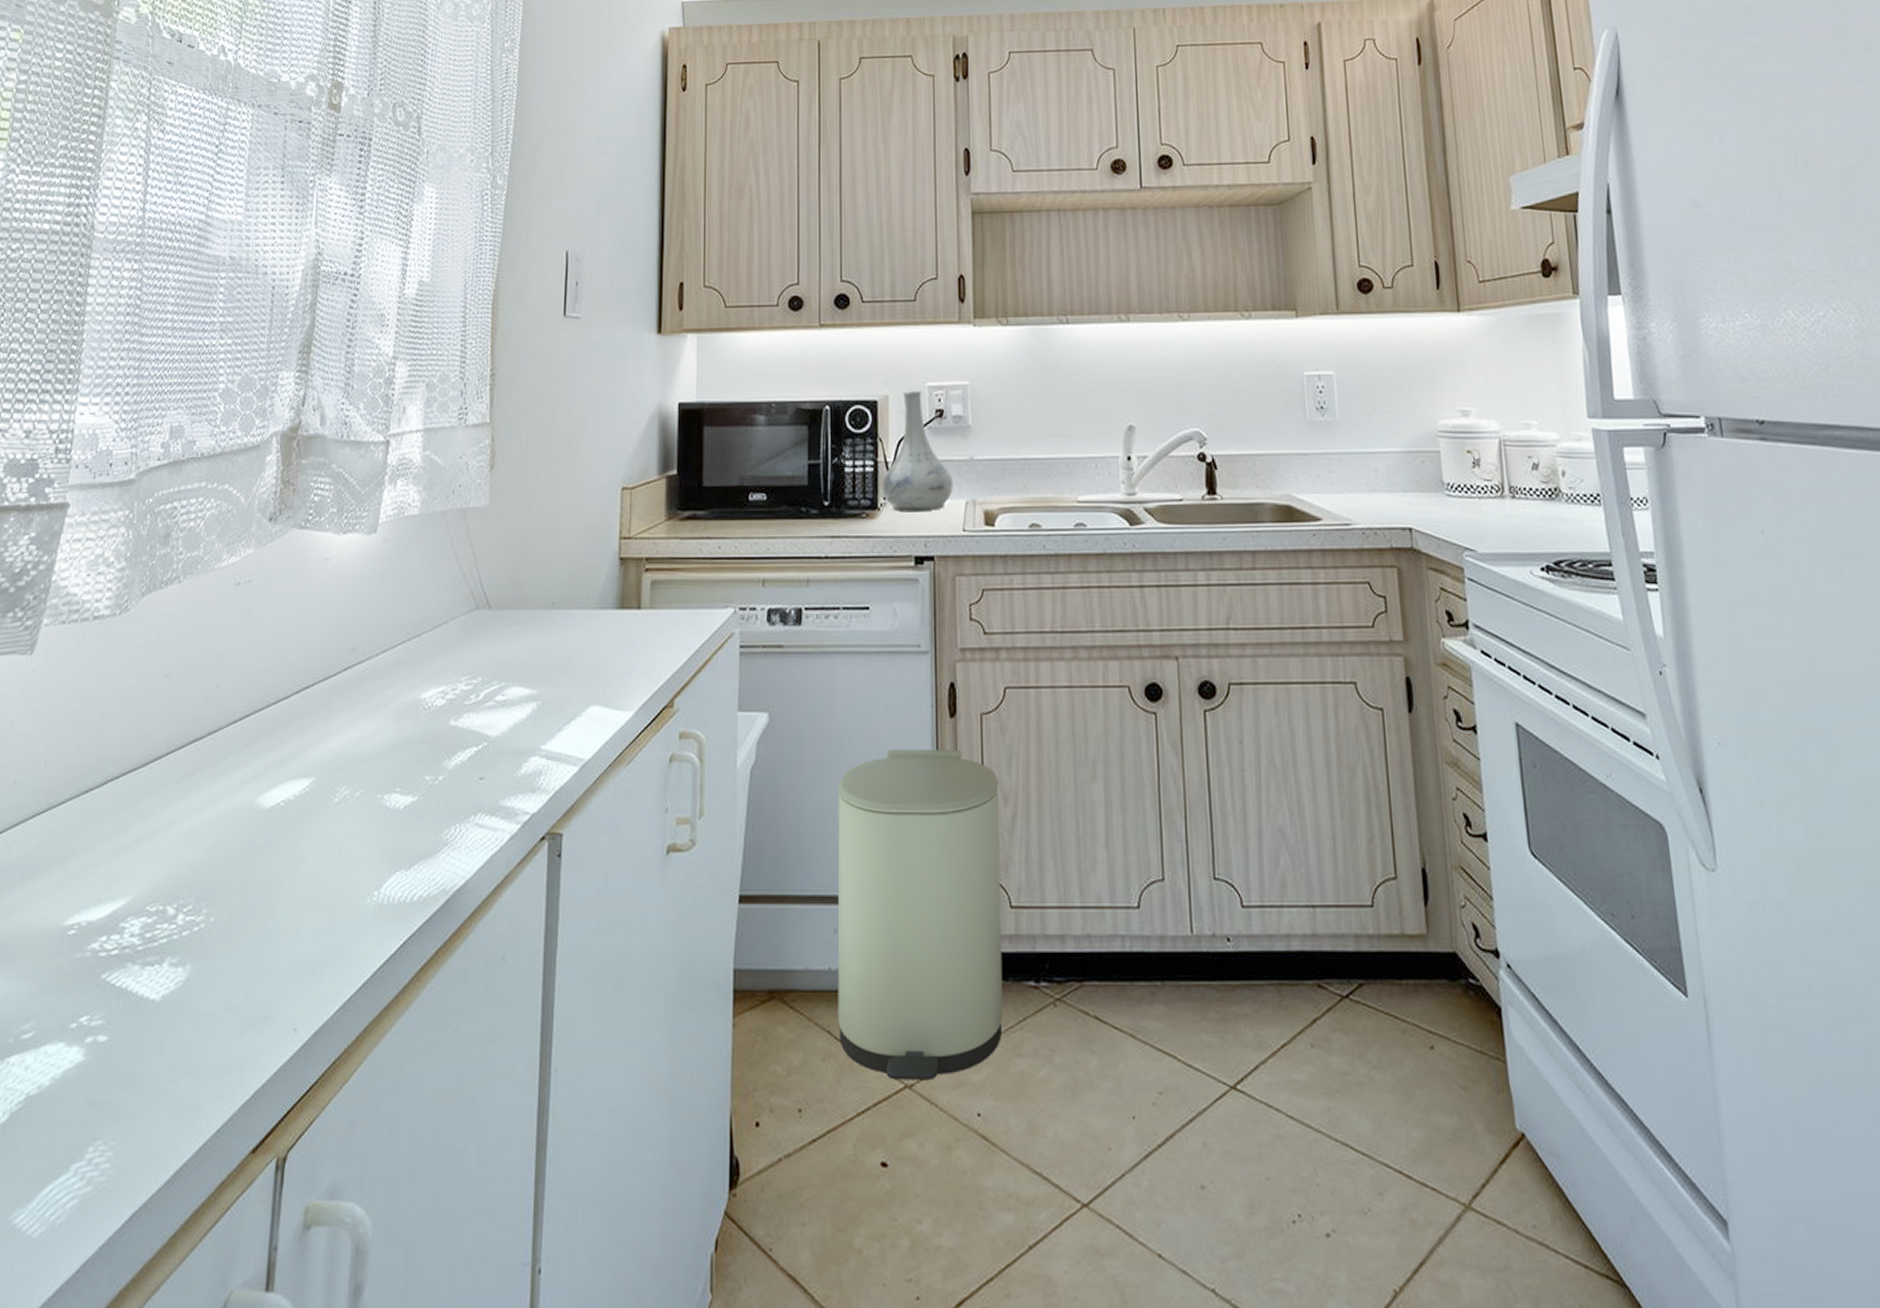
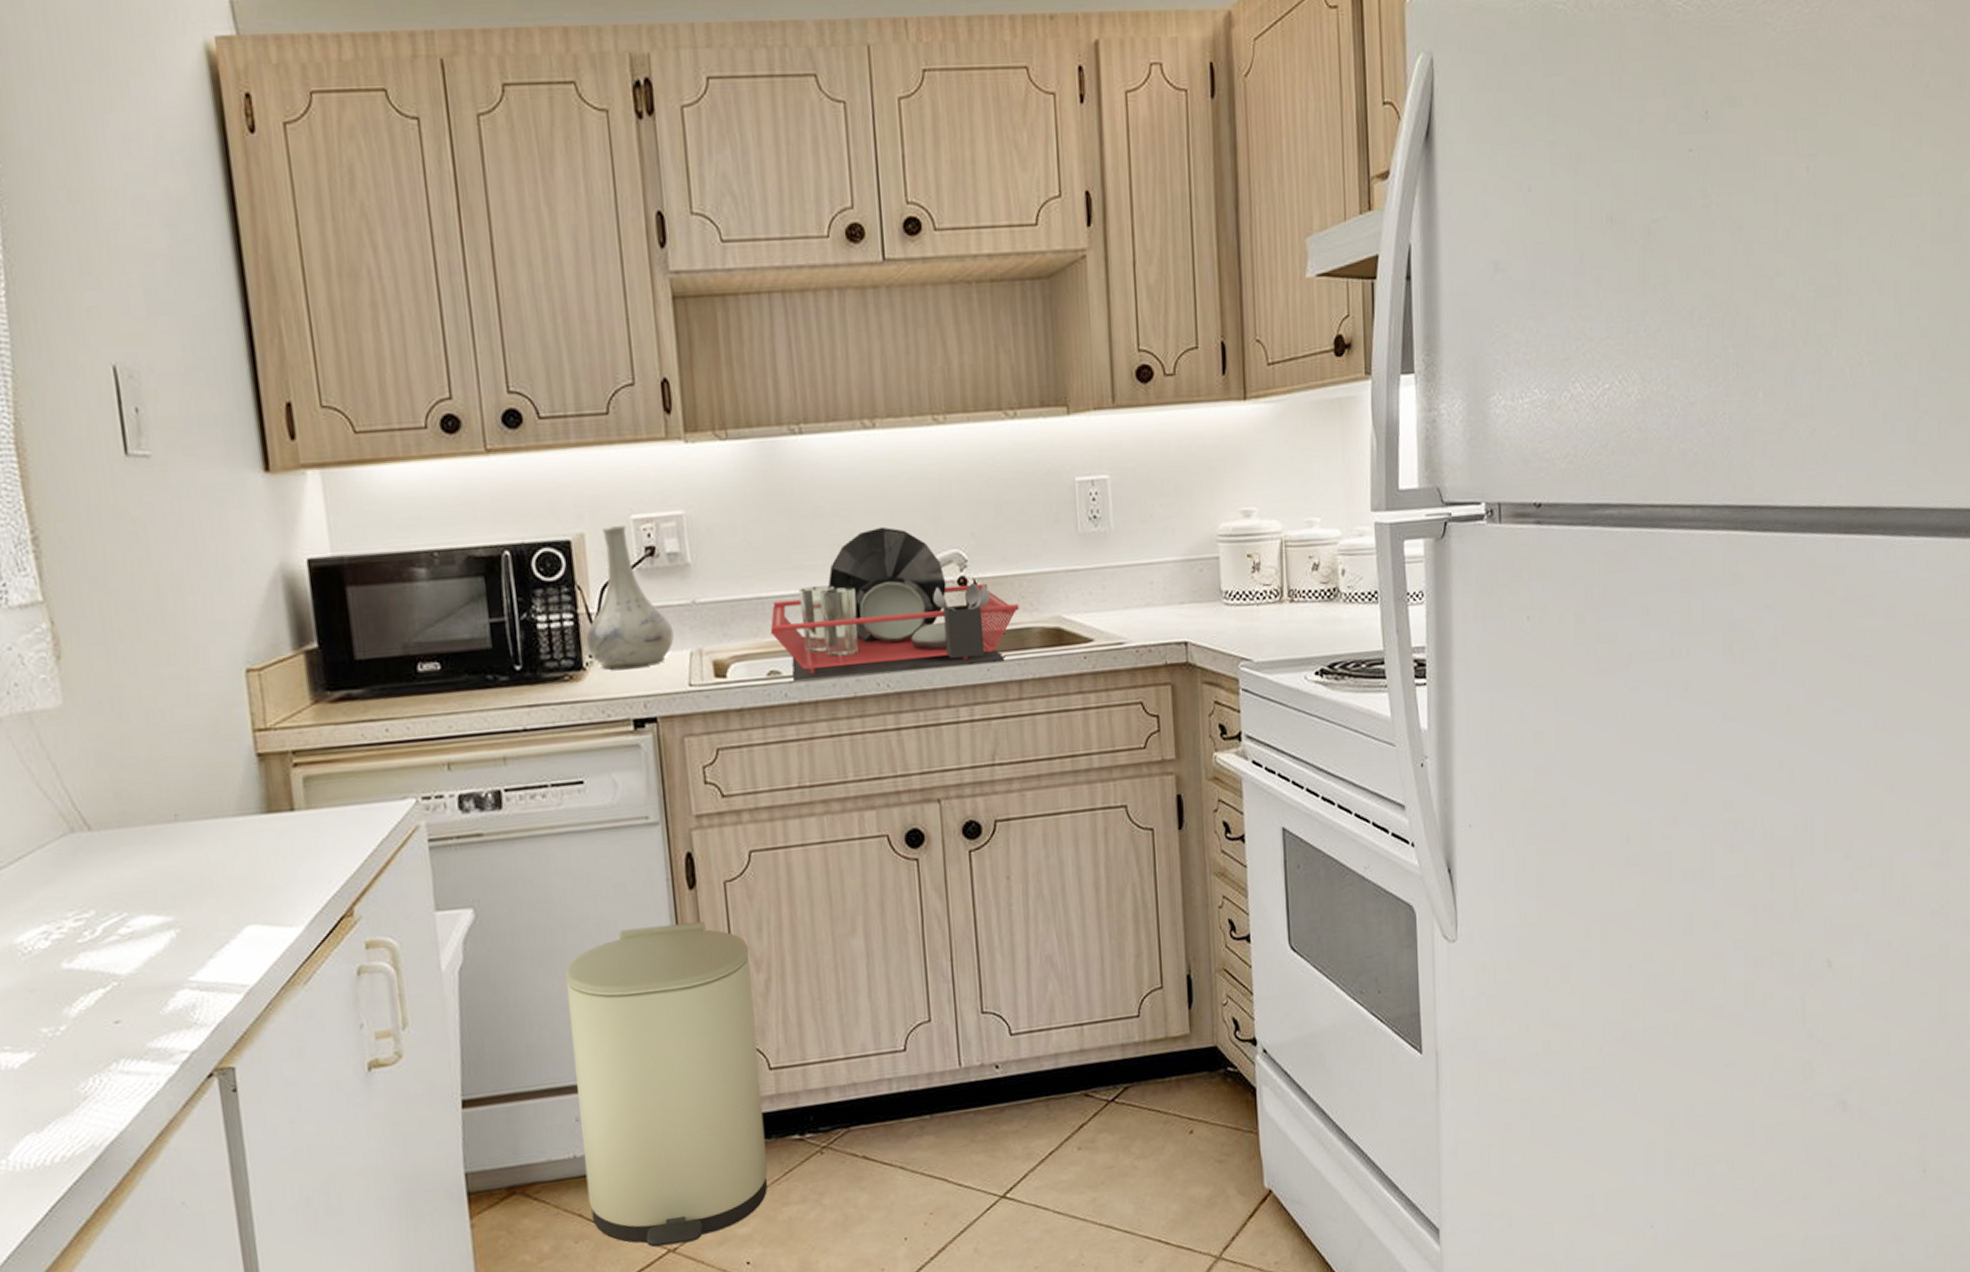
dish rack: none [1033,404,1253,536] -> present [770,526,1019,683]

